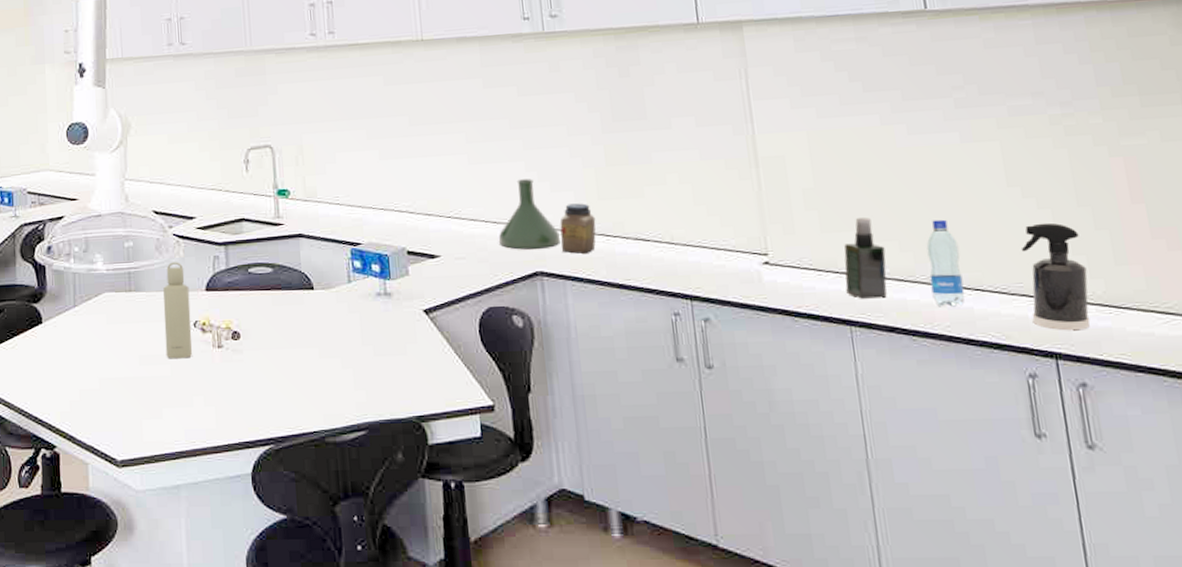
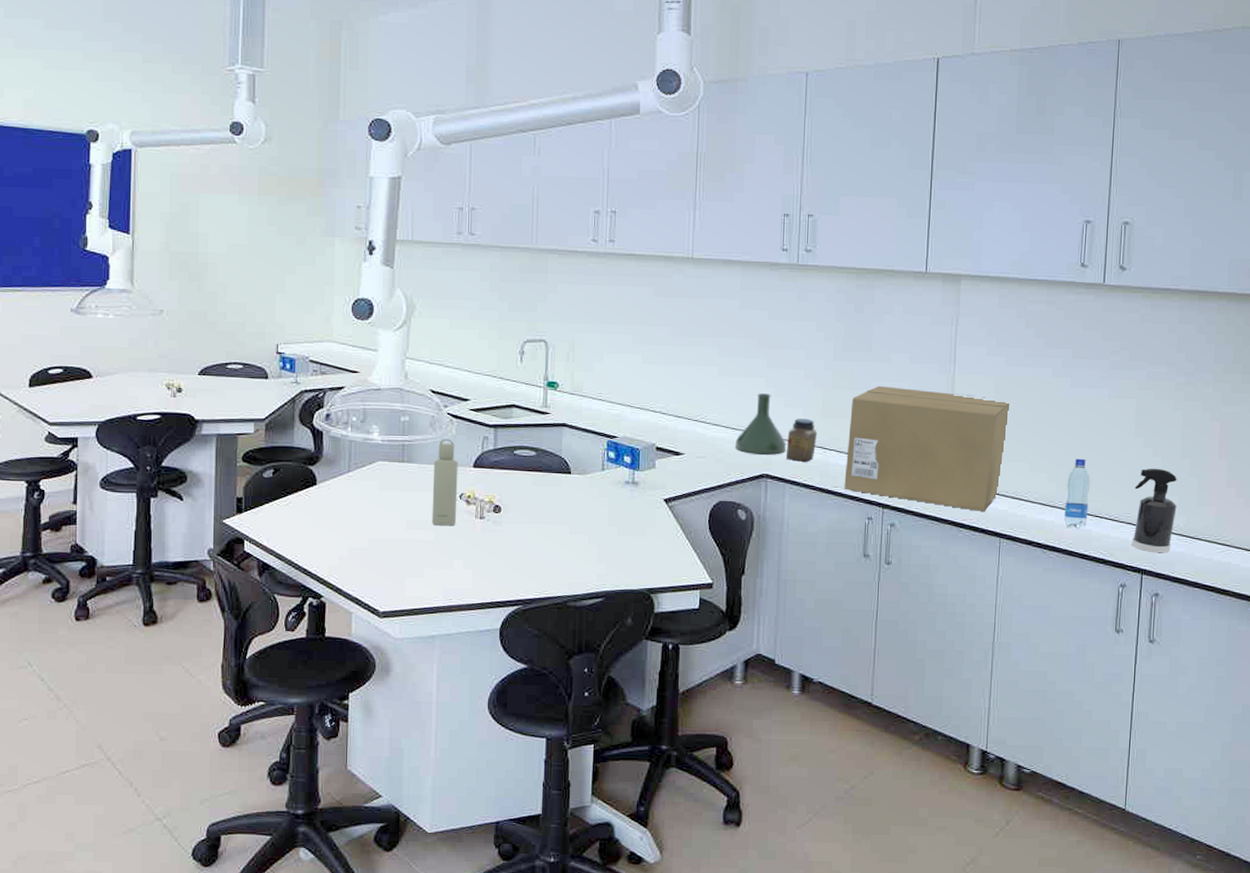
box: none [632,156,839,295] -> present [844,386,1009,511]
spray bottle: present [844,218,887,300] -> none [1002,452,1037,518]

